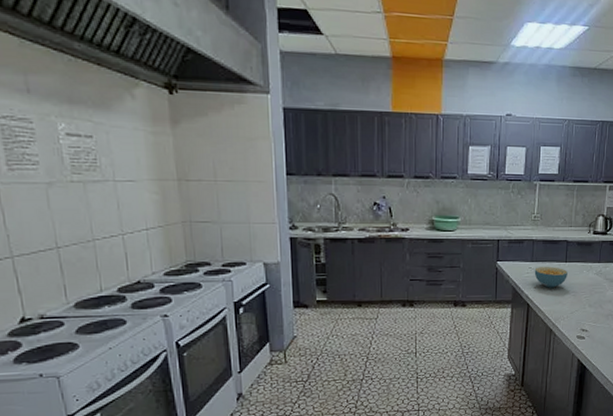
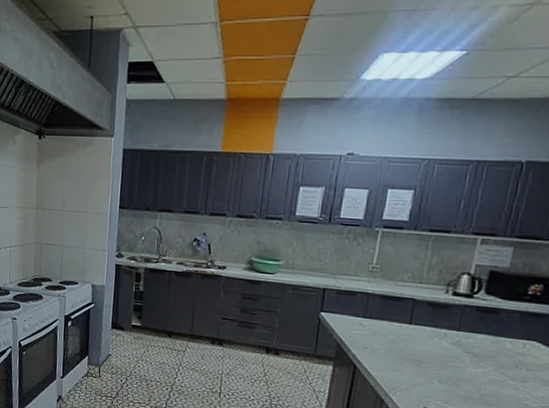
cereal bowl: present [534,267,568,288] -> none [366,325,412,352]

